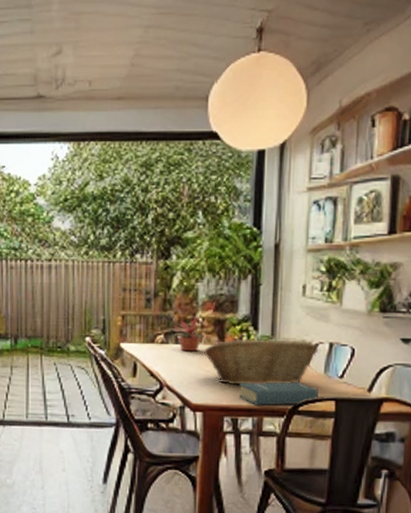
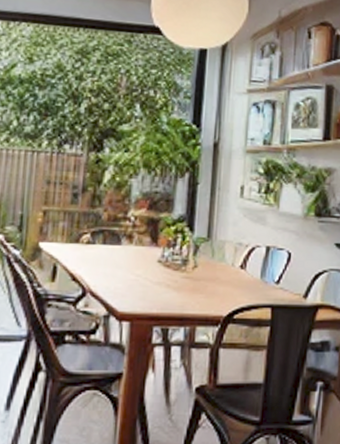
potted plant: present [173,315,208,352] -> none [101,214,140,253]
fruit basket: present [203,339,319,385] -> none [133,240,256,291]
hardback book: present [239,382,319,406] -> none [171,287,255,314]

